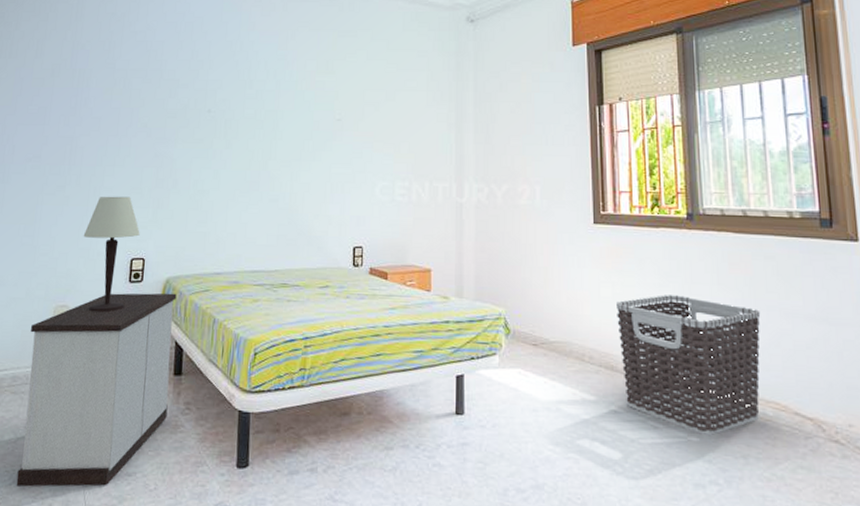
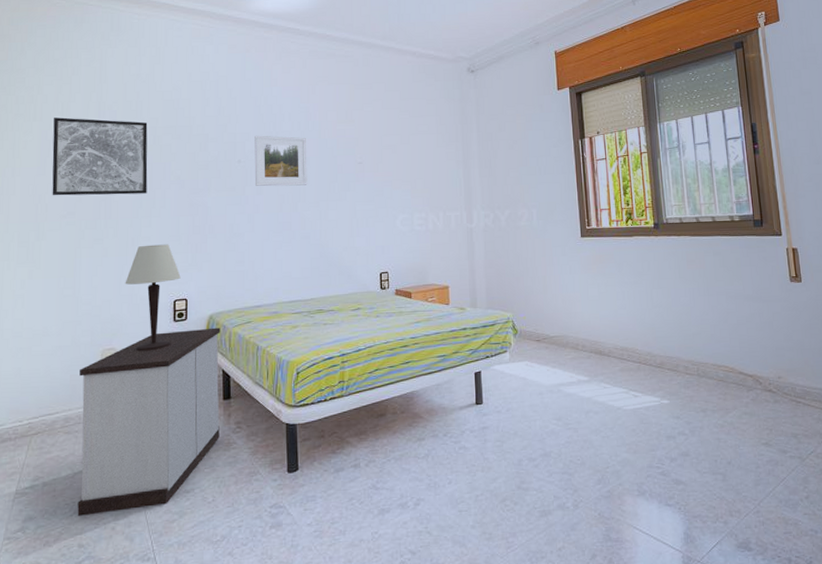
wall art: none [20,55,119,141] -> present [52,117,148,196]
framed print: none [224,83,282,142] -> present [254,135,307,187]
clothes hamper: present [617,295,761,435] -> none [602,289,713,397]

